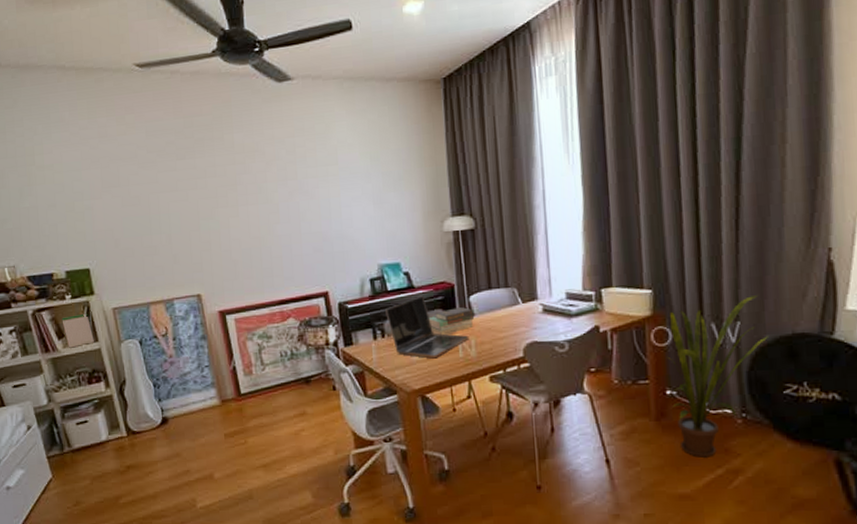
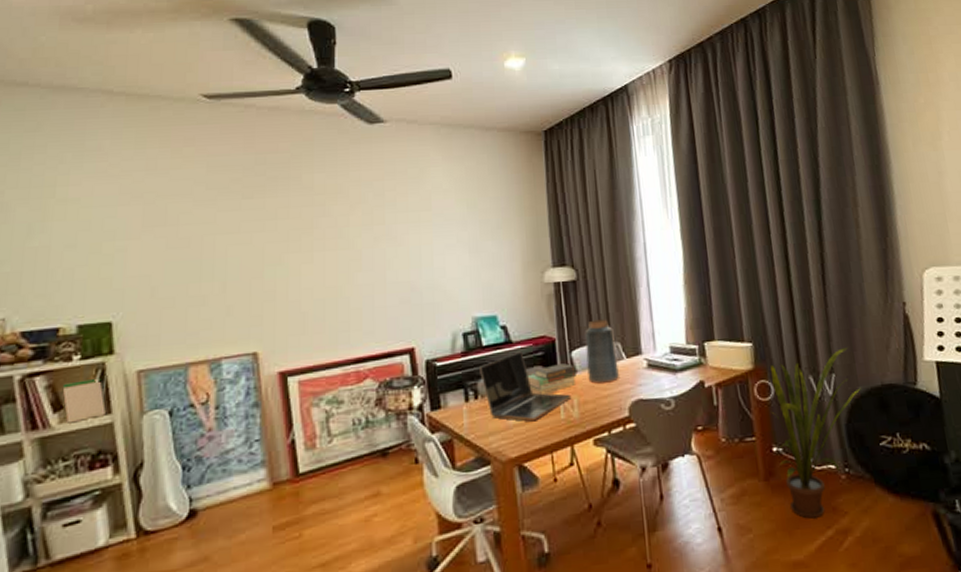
vase: none [482,266,515,326] -> present [584,319,619,384]

